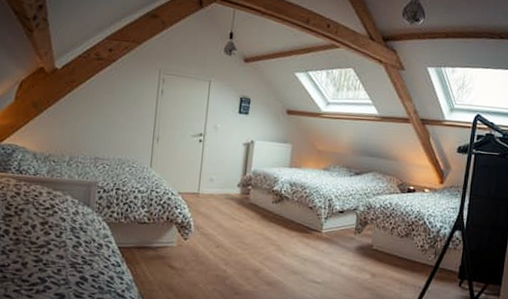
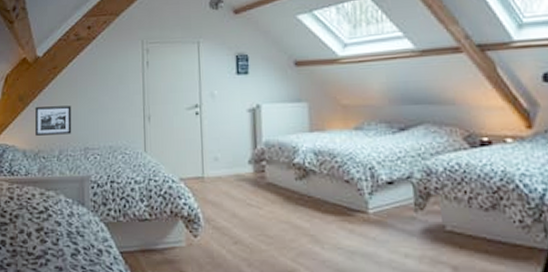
picture frame: none [47,115,86,144] -> present [35,105,72,136]

